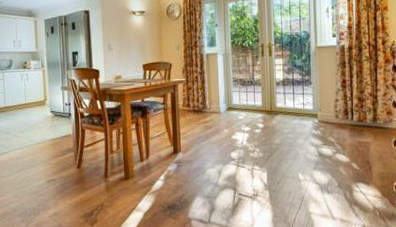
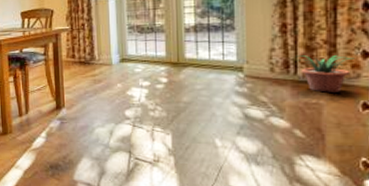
potted plant: none [352,104,389,134] -> present [295,54,355,93]

